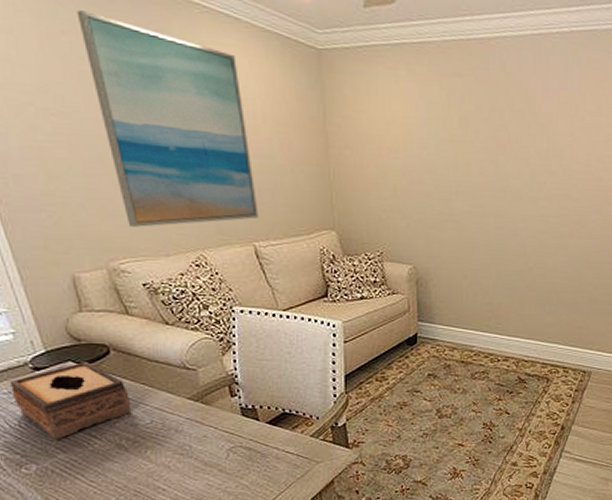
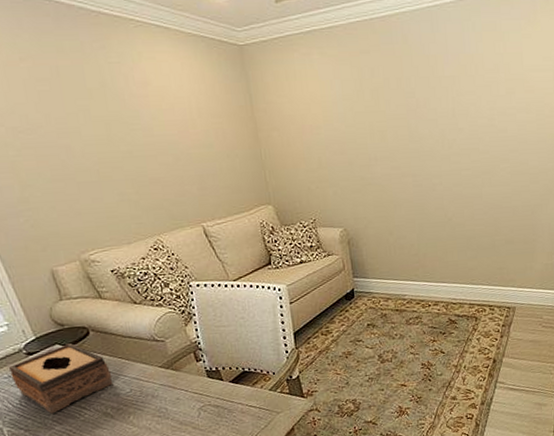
wall art: present [76,10,259,227] -> none [30,38,204,222]

